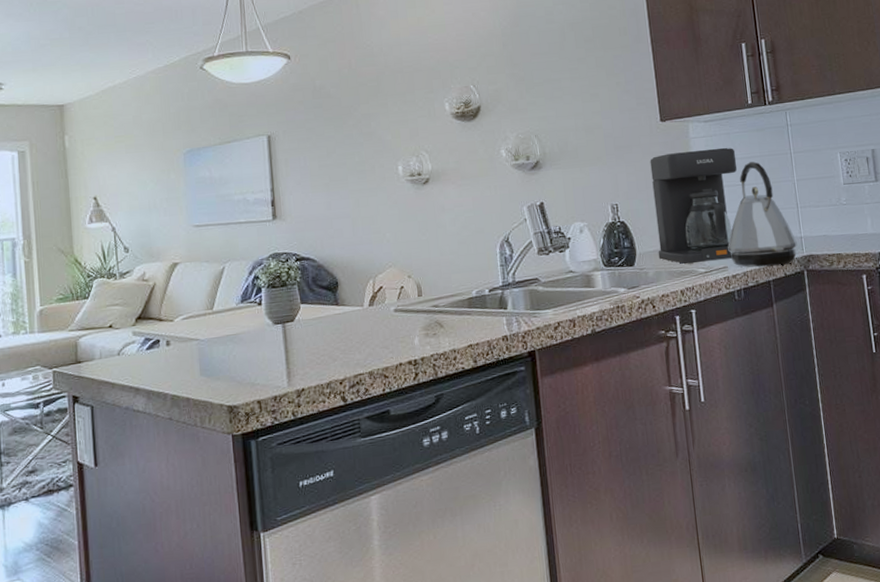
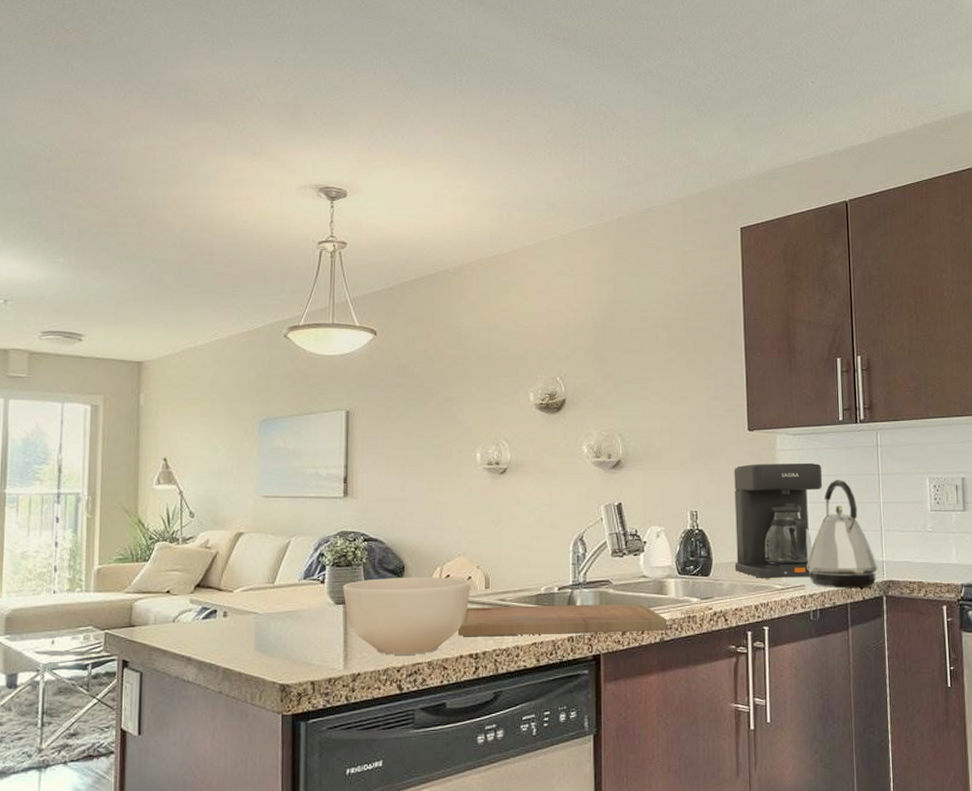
bowl: none [280,288,404,369] -> present [343,576,472,655]
cutting board: none [395,297,597,345] -> present [458,603,667,636]

